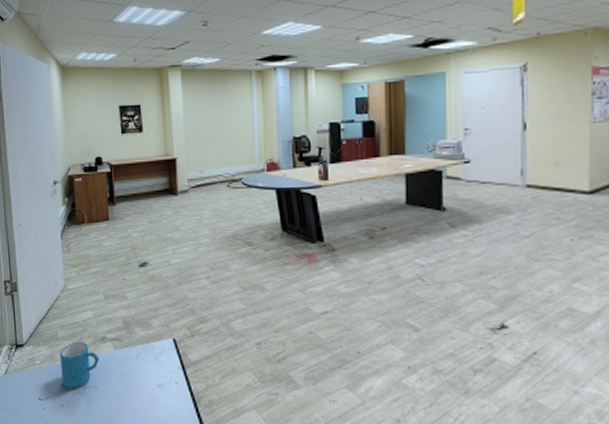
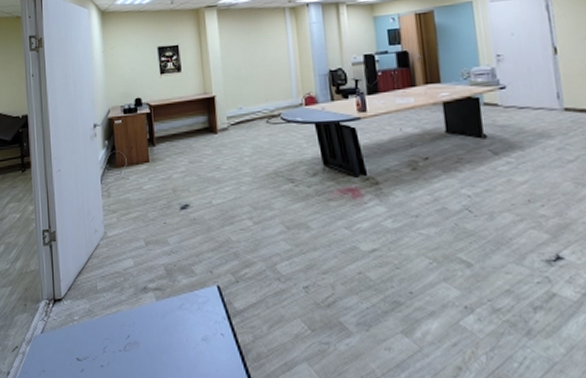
mug: present [60,341,99,389] -> none [100,293,141,347]

